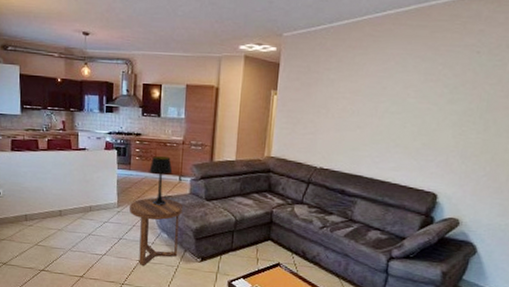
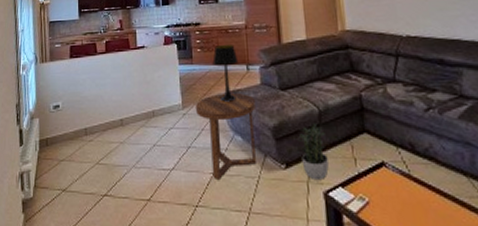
potted plant: none [214,229,238,272] -> present [298,123,329,179]

